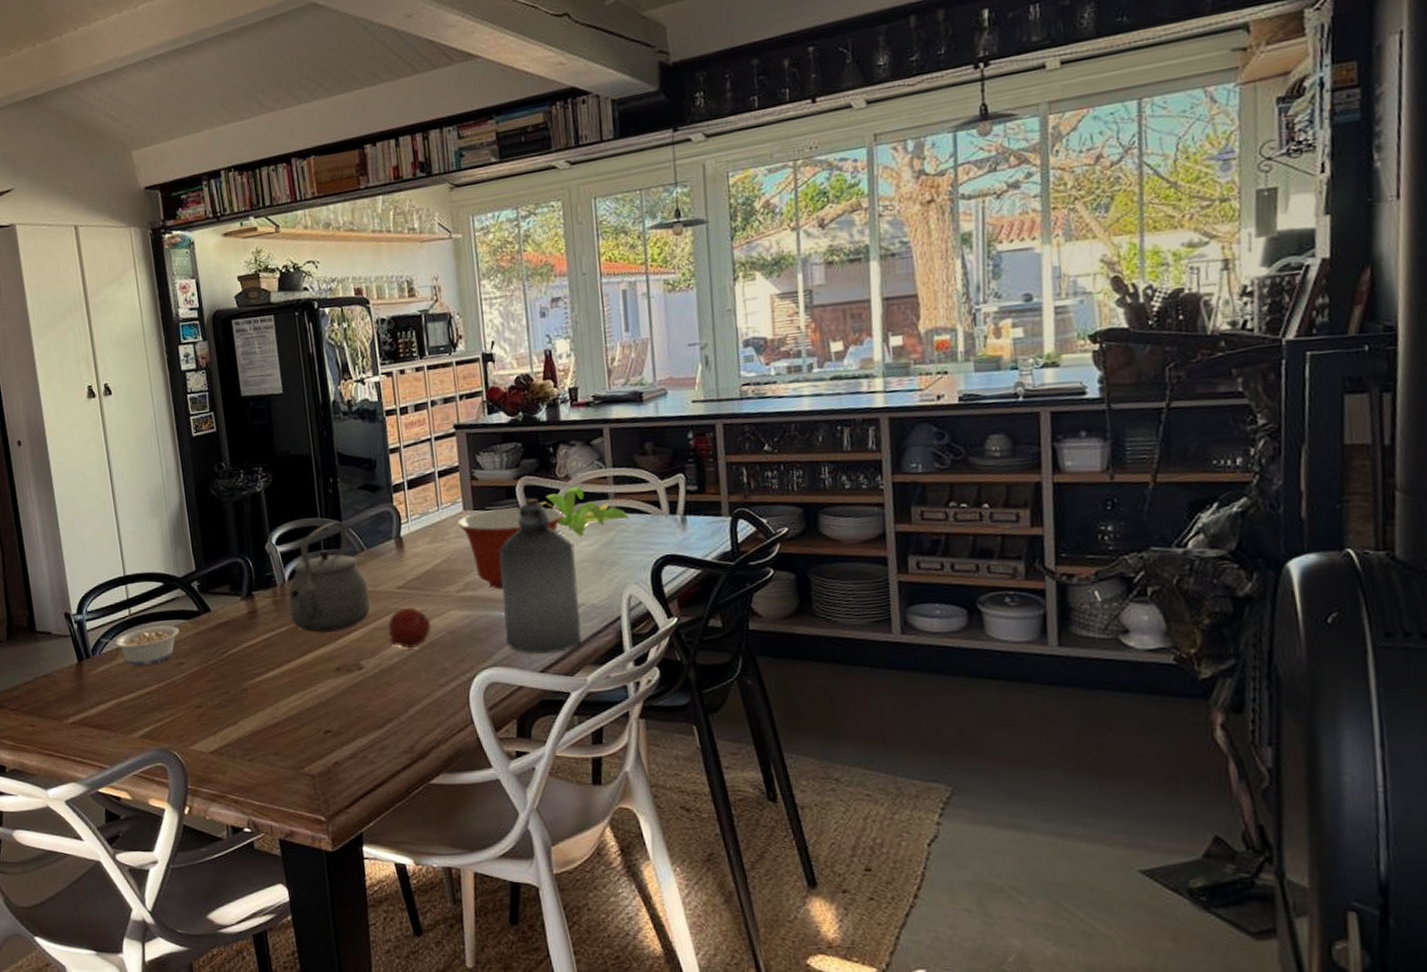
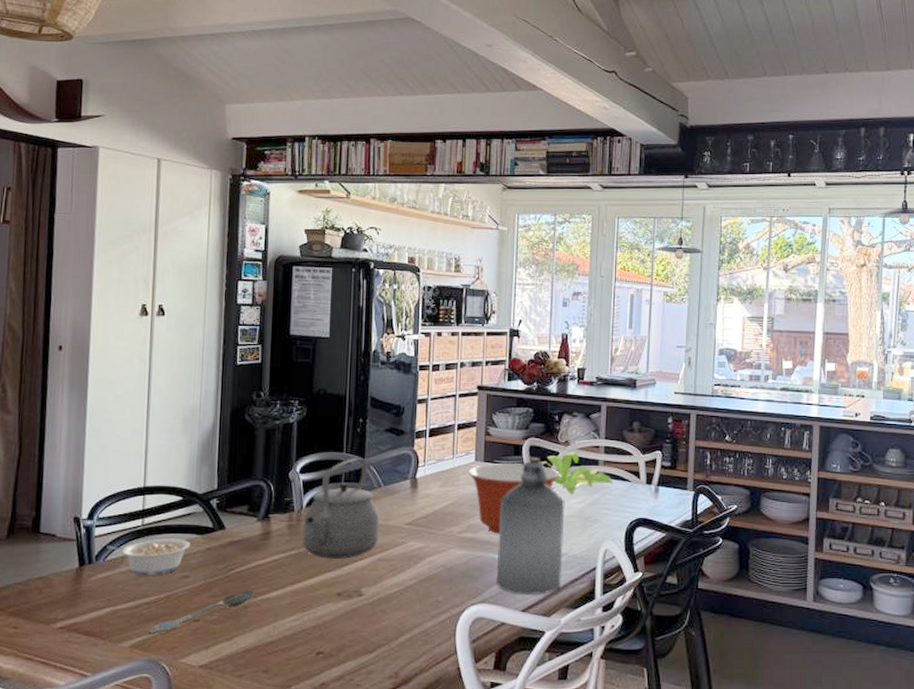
spoon: none [155,672,251,723] -> present [149,591,255,633]
fruit: present [388,606,432,649] -> none [392,542,431,581]

